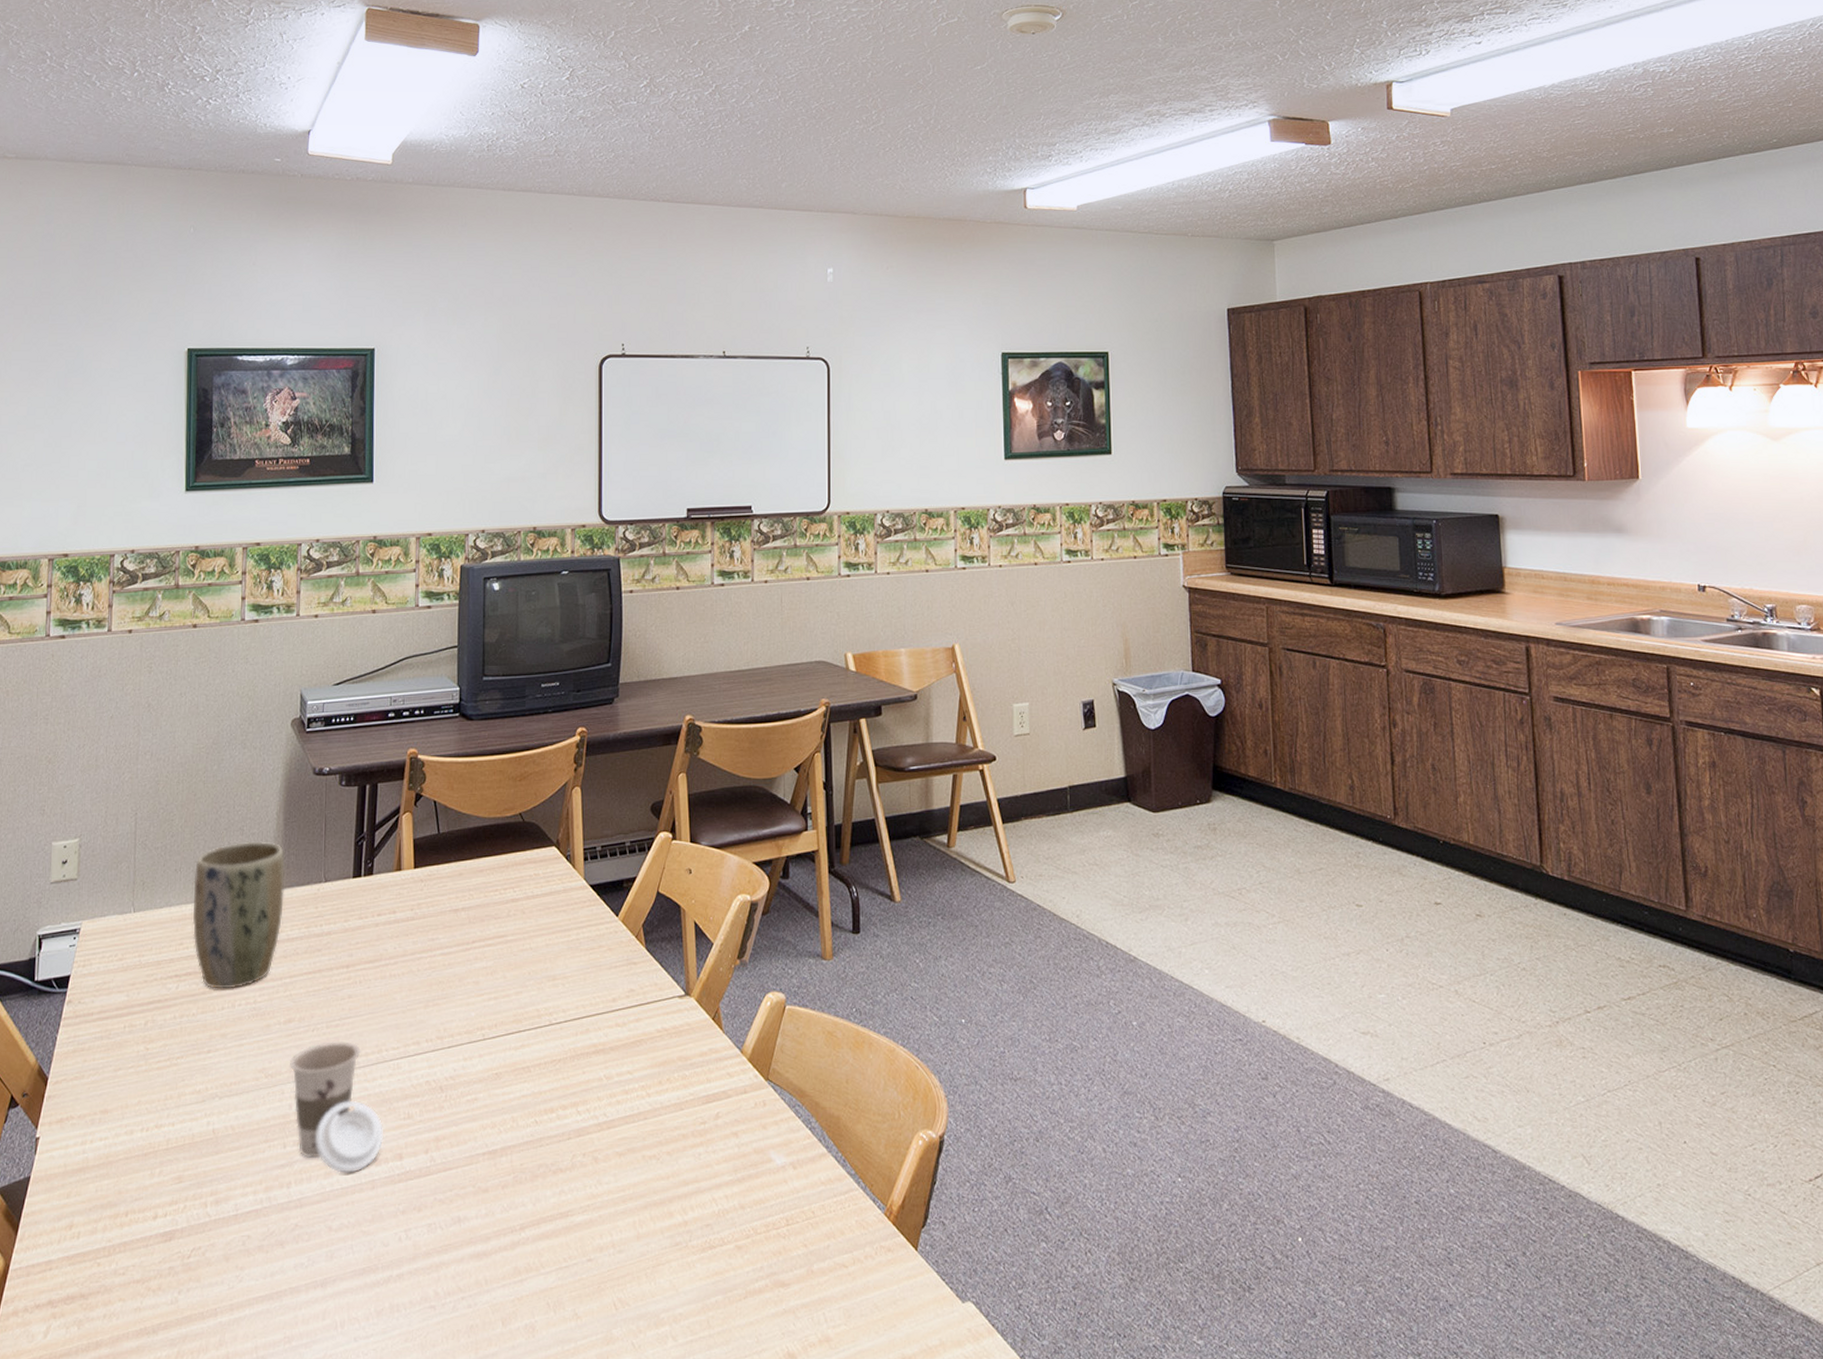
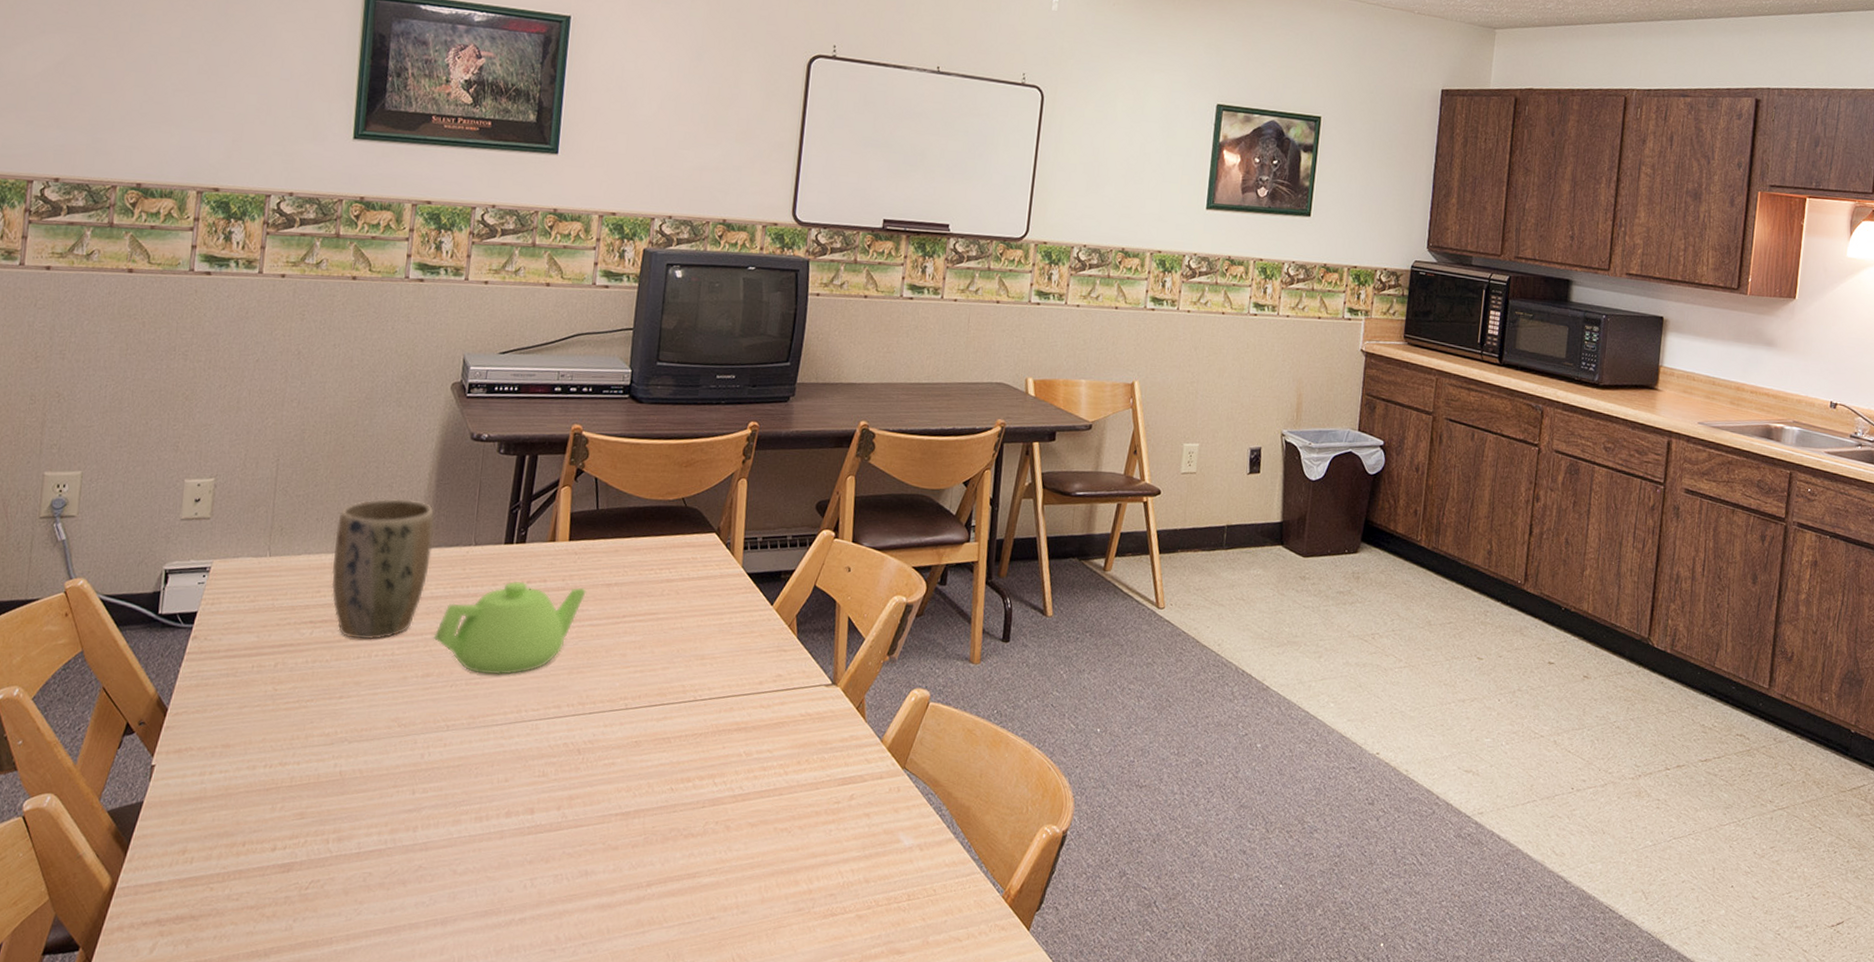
cup: present [289,1041,384,1173] -> none [423,698,518,823]
teapot: none [292,914,435,1015] -> present [433,580,586,675]

